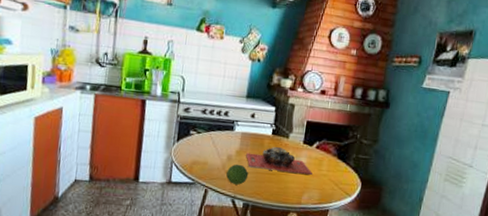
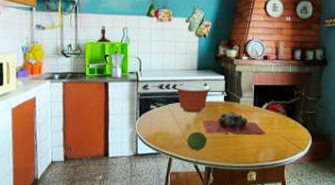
mixing bowl: none [219,111,259,144] -> present [174,84,211,113]

